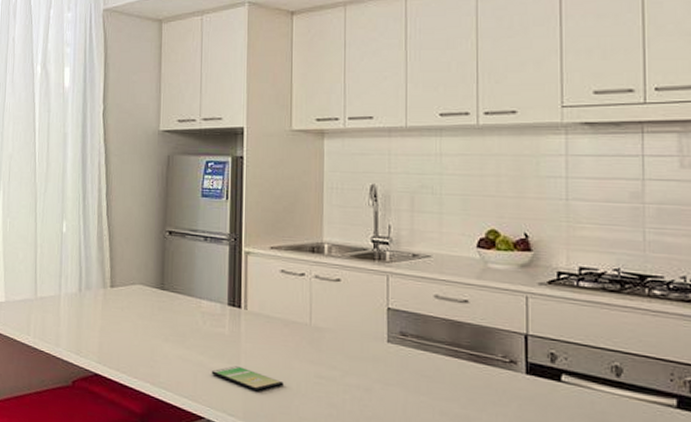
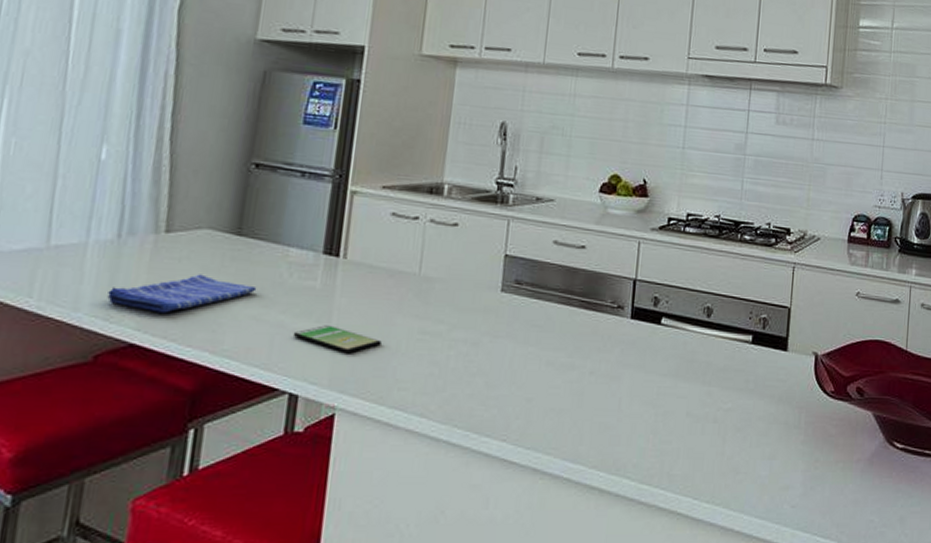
dish towel: none [77,320,180,351] -> present [107,274,257,313]

